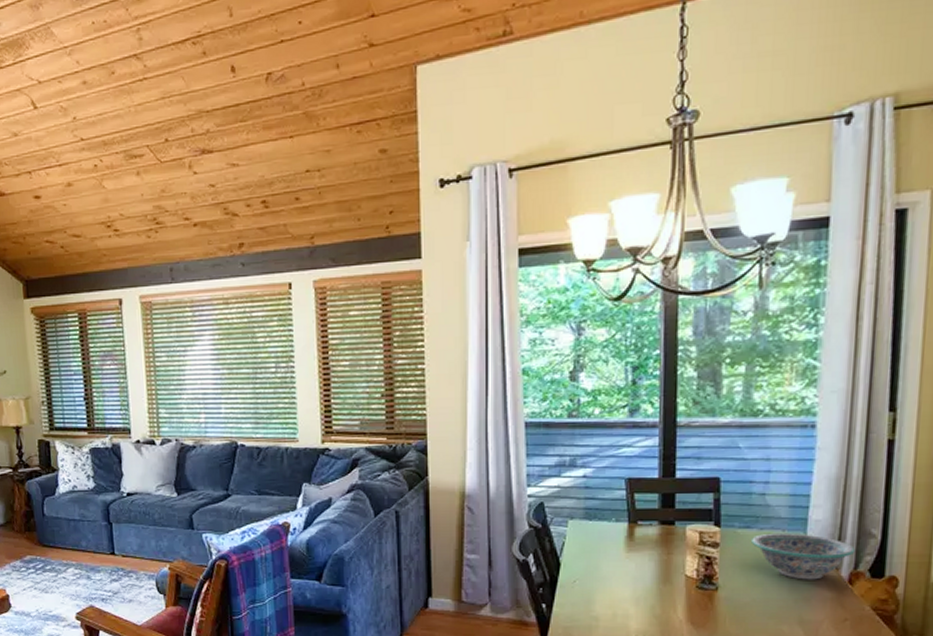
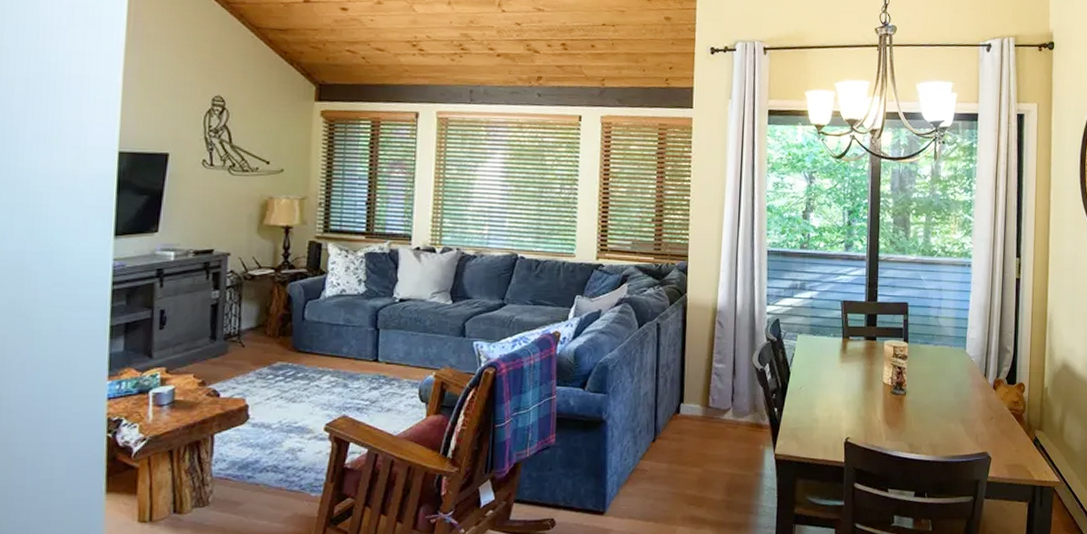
decorative bowl: present [751,532,856,580] -> none [929,348,997,386]

